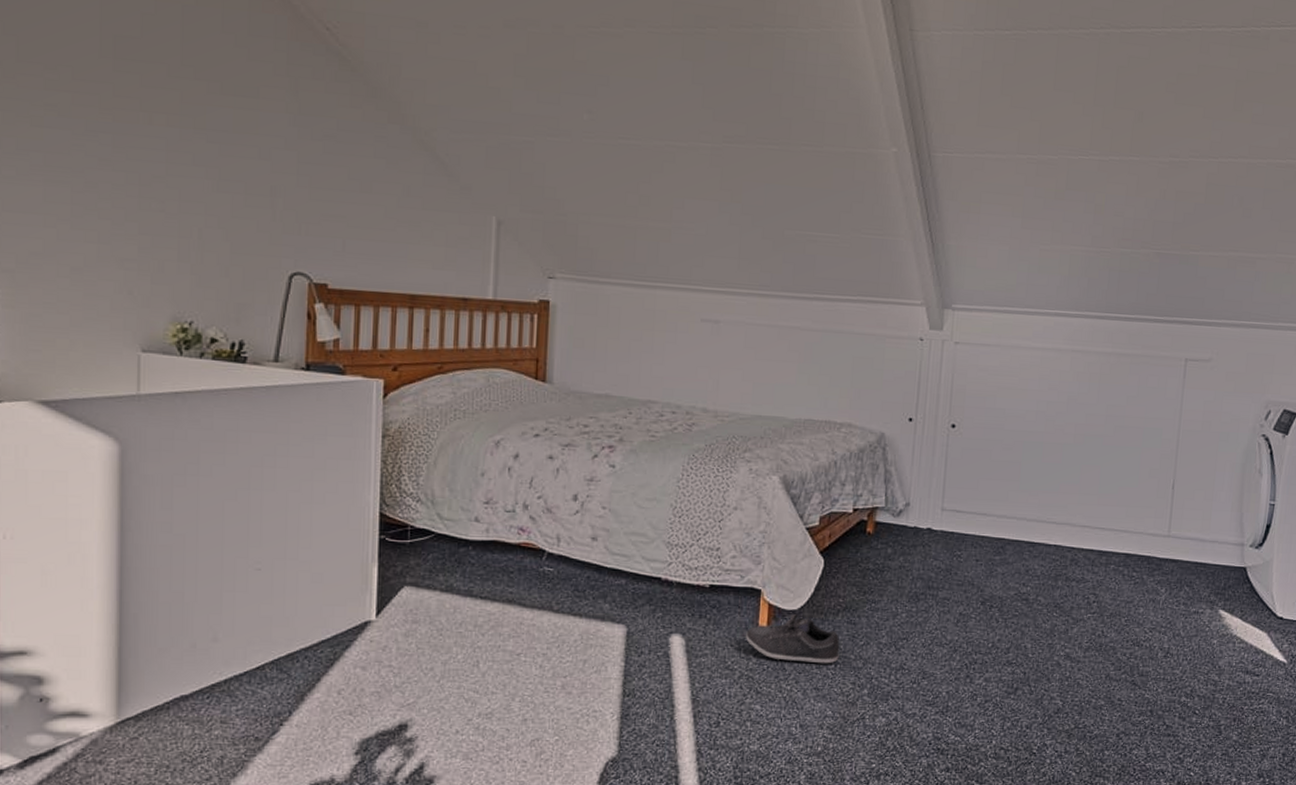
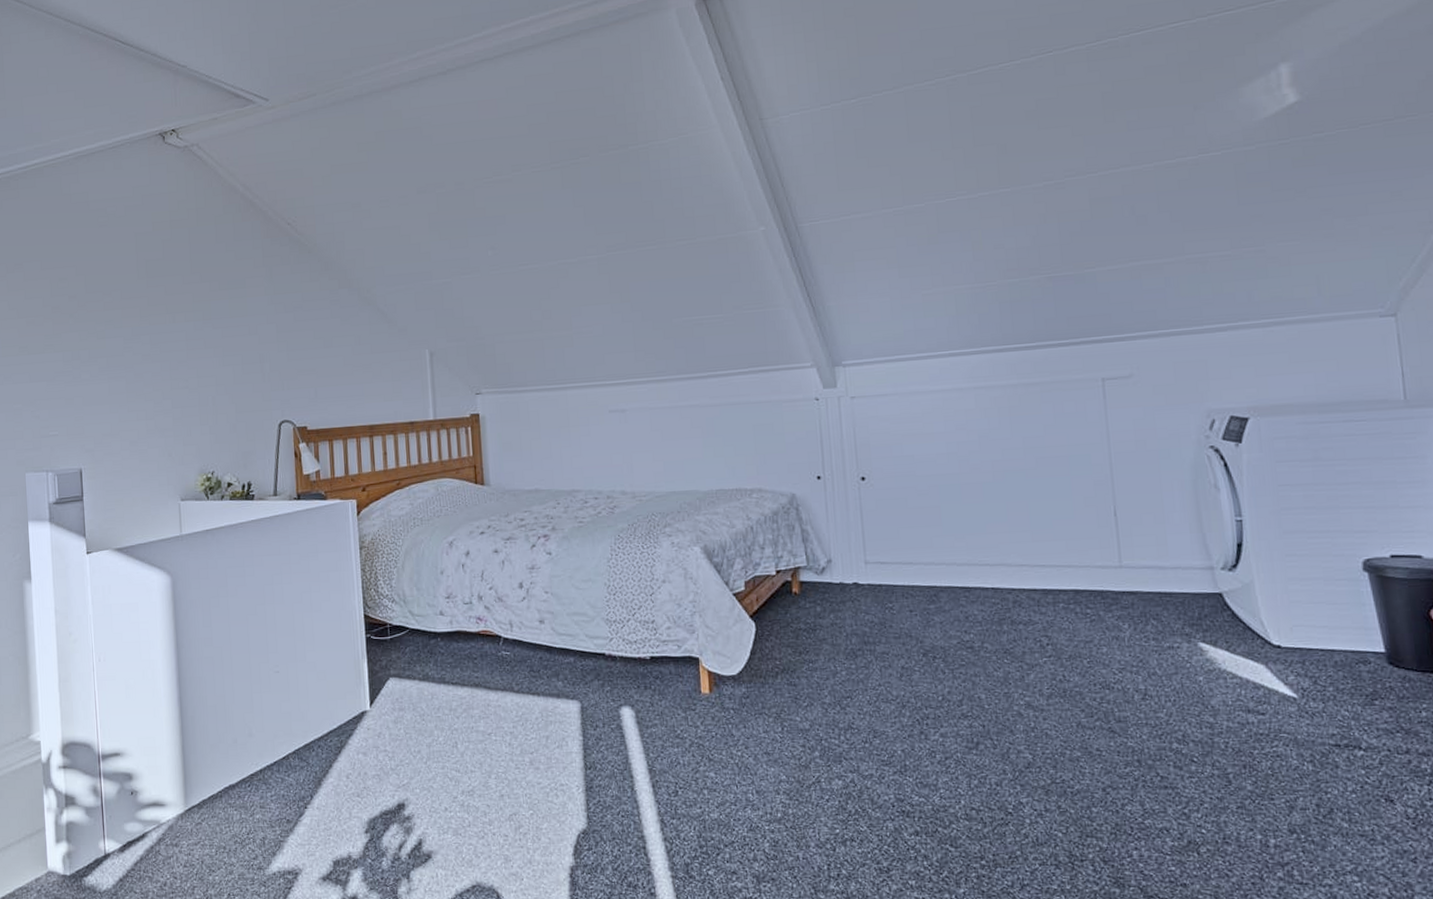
shoe: present [746,614,840,664] -> none [691,679,785,728]

